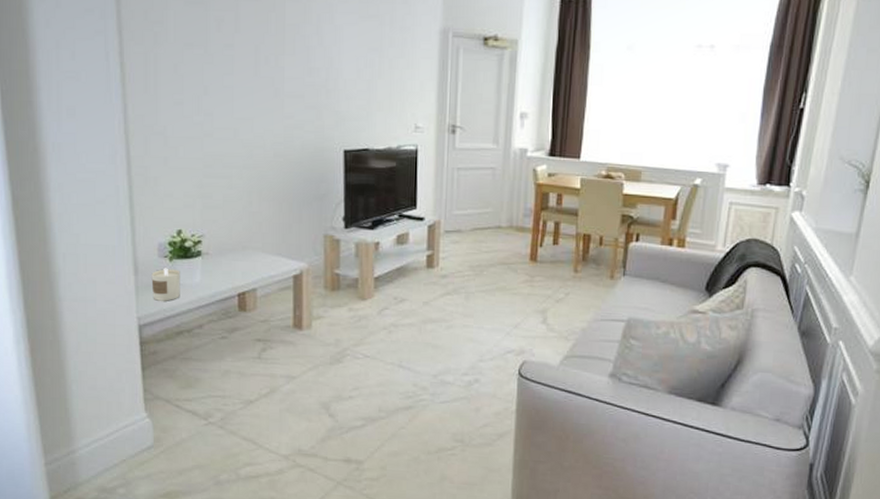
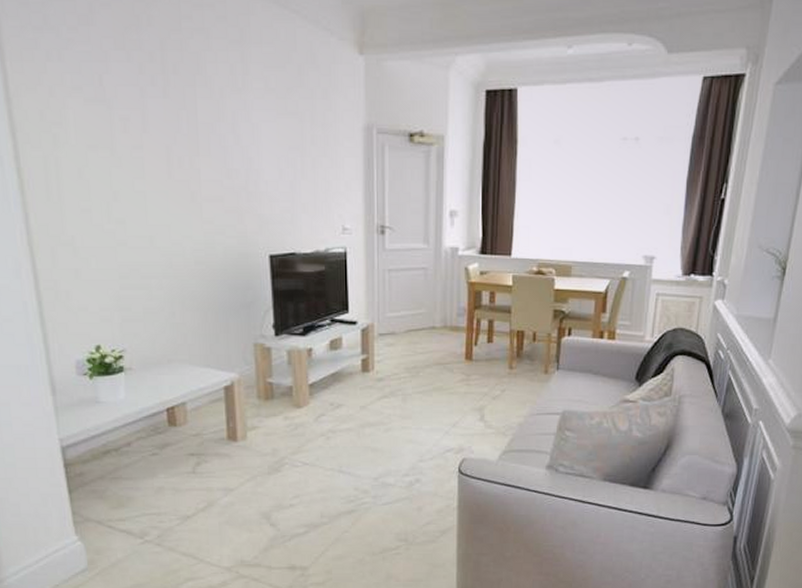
candle: present [151,268,180,301] -> none [71,386,104,421]

